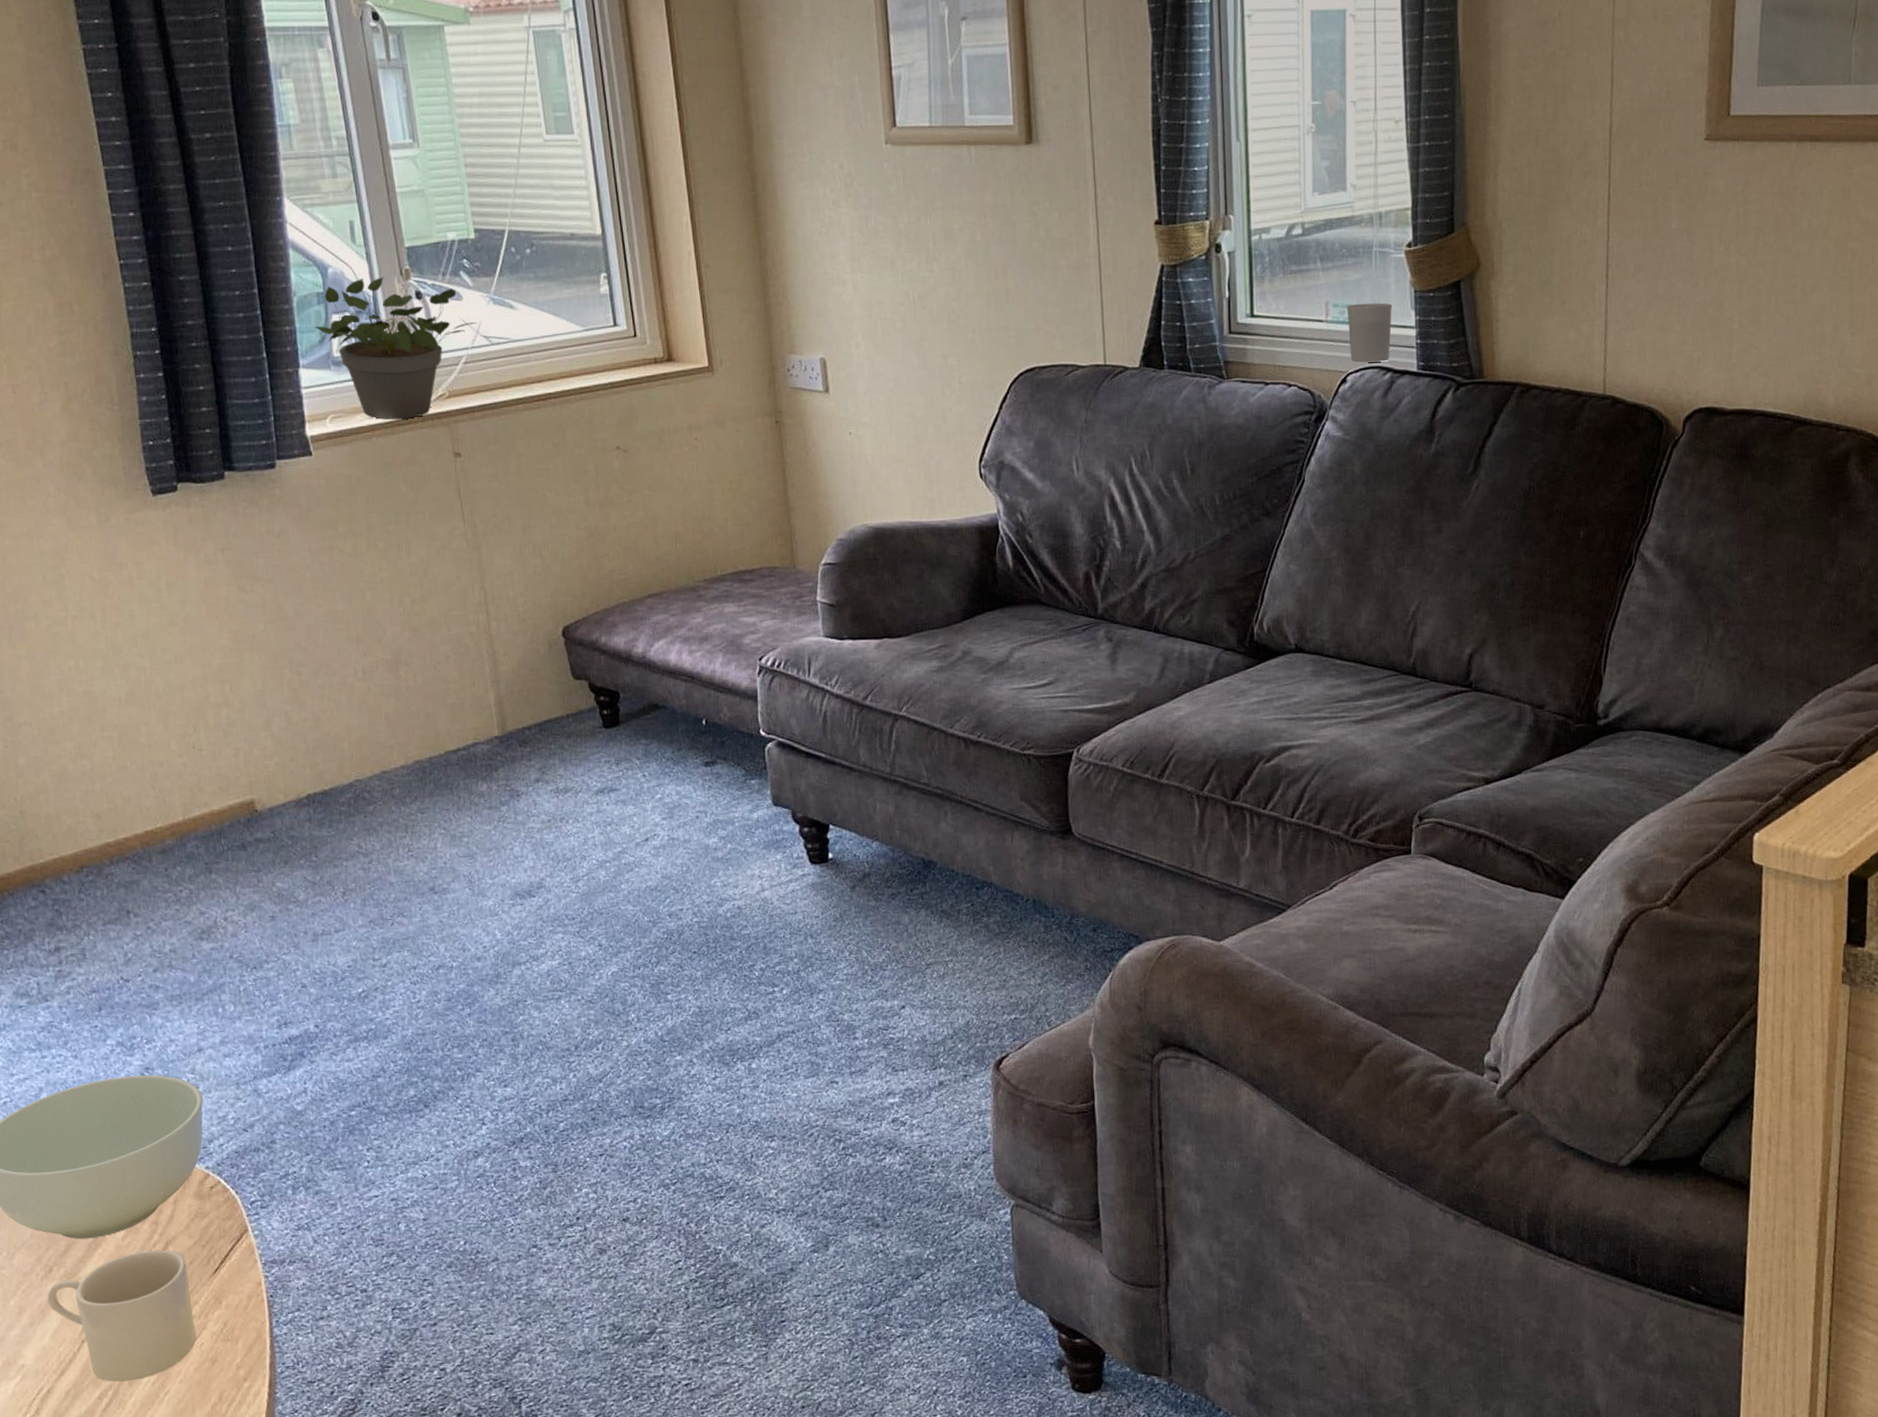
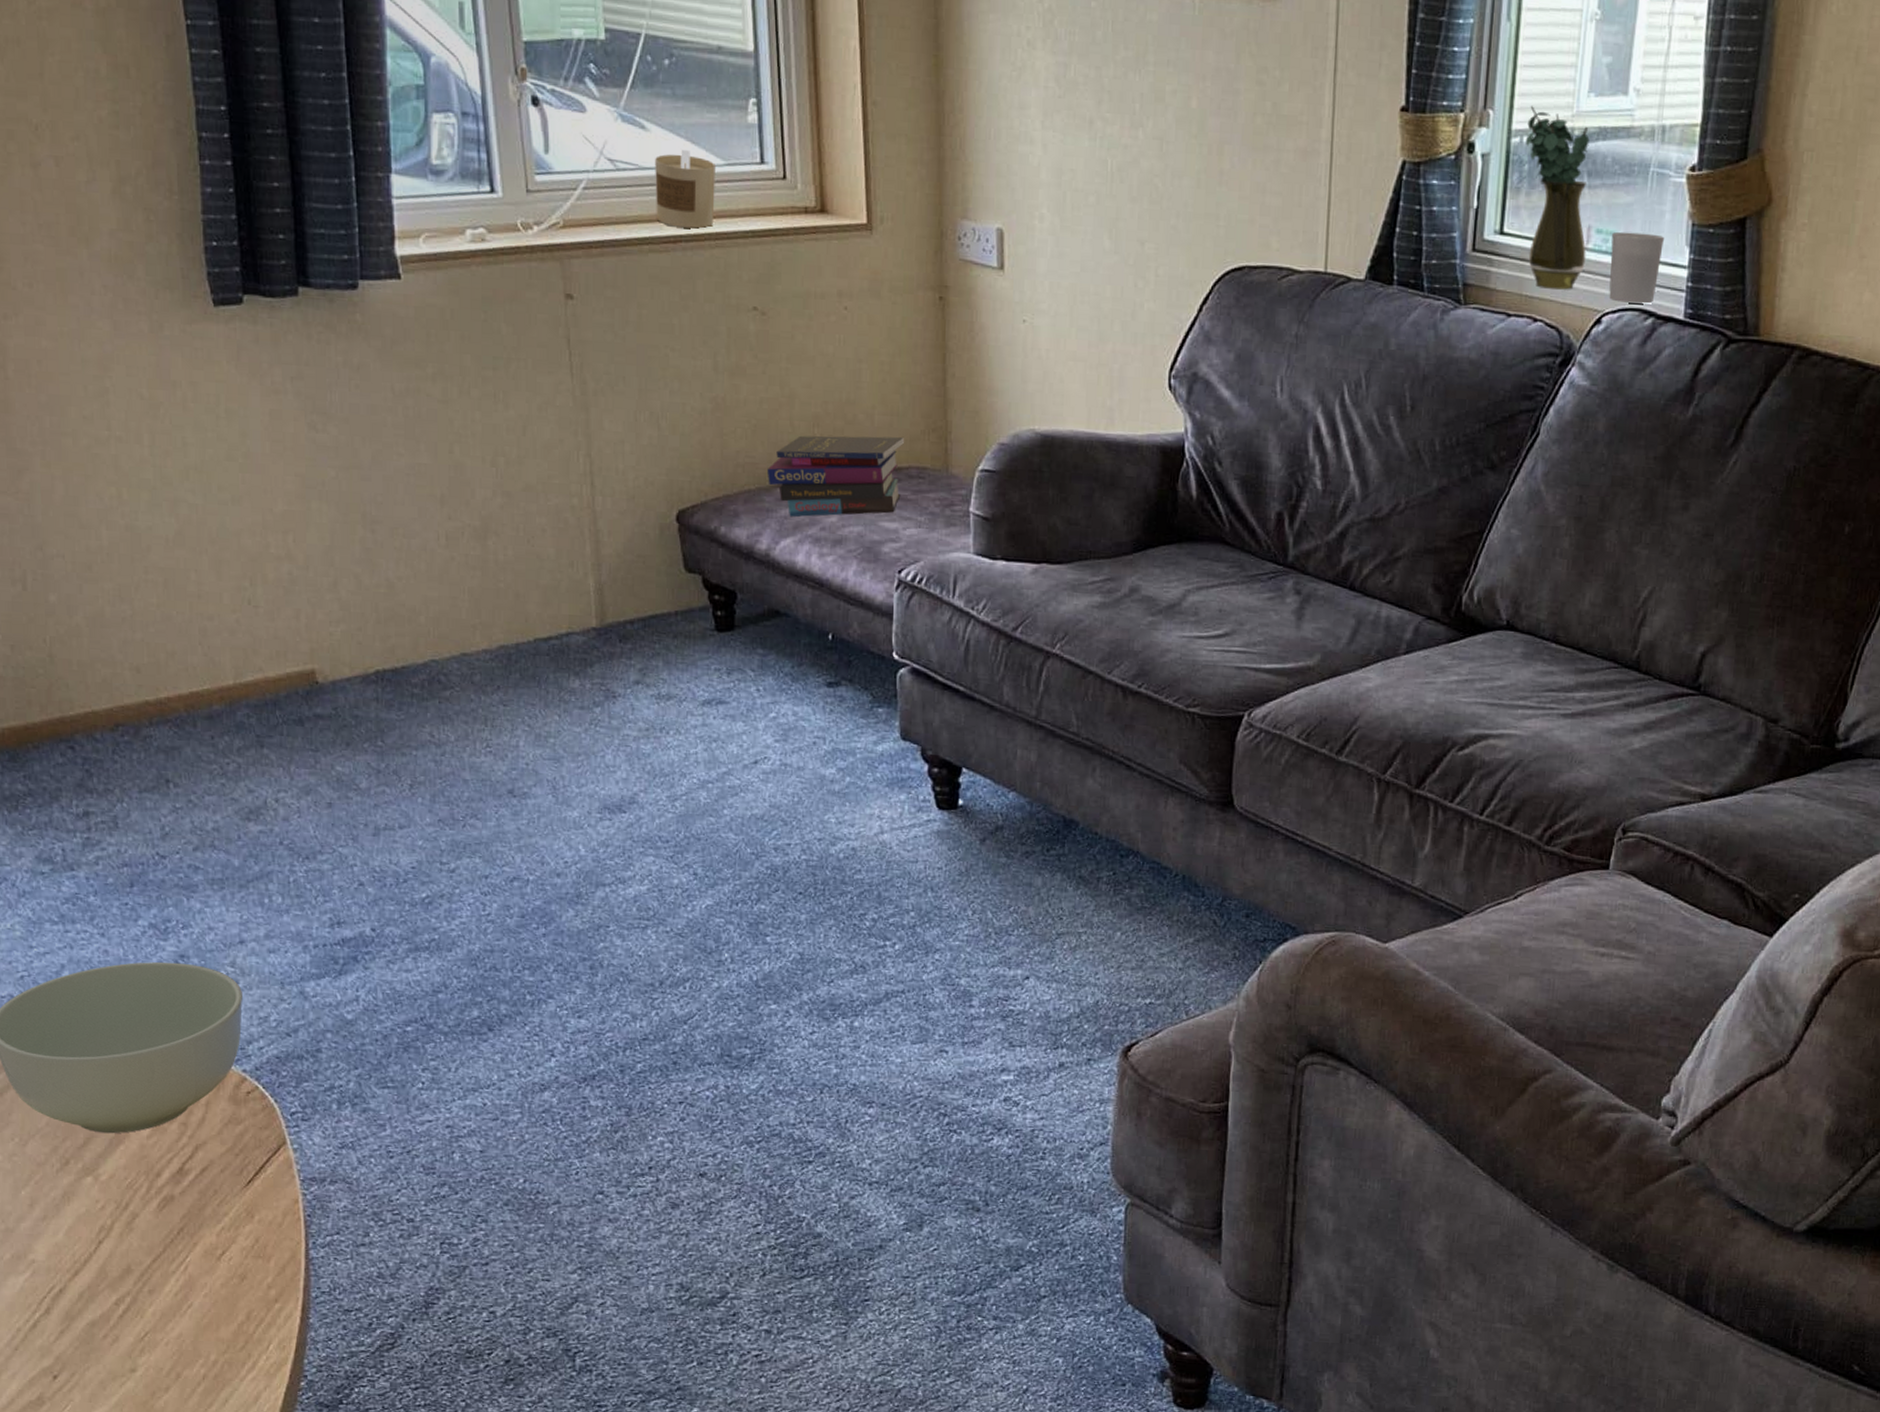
mug: present [47,1249,197,1382] -> none [62,1152,225,1290]
potted plant: present [313,277,478,420] -> none [409,72,602,248]
candle: none [524,321,578,388] -> present [655,148,715,229]
books: none [638,542,756,622] -> present [766,435,905,518]
vase: none [1264,208,1327,358] -> present [1526,106,1590,290]

